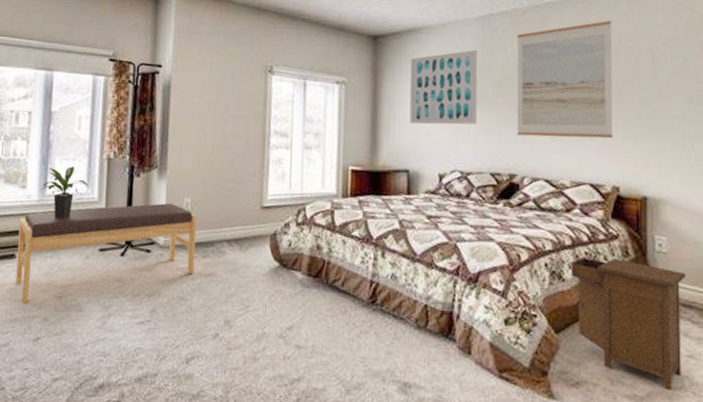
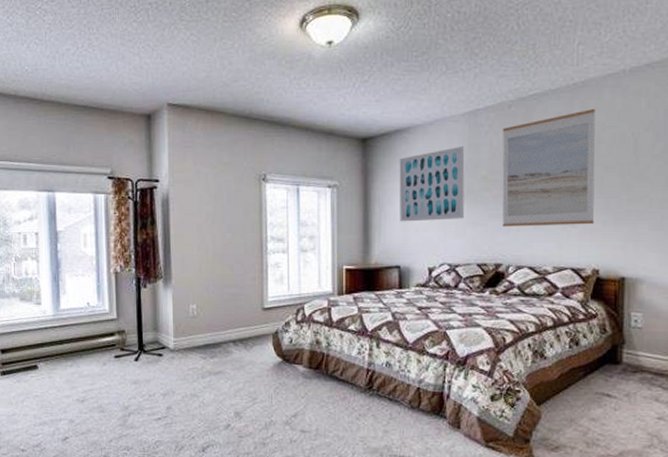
bench: present [15,203,196,303] -> none [38,311,204,408]
potted plant: present [39,166,88,219] -> none [53,282,99,330]
nightstand: present [571,256,687,391] -> none [552,336,659,449]

